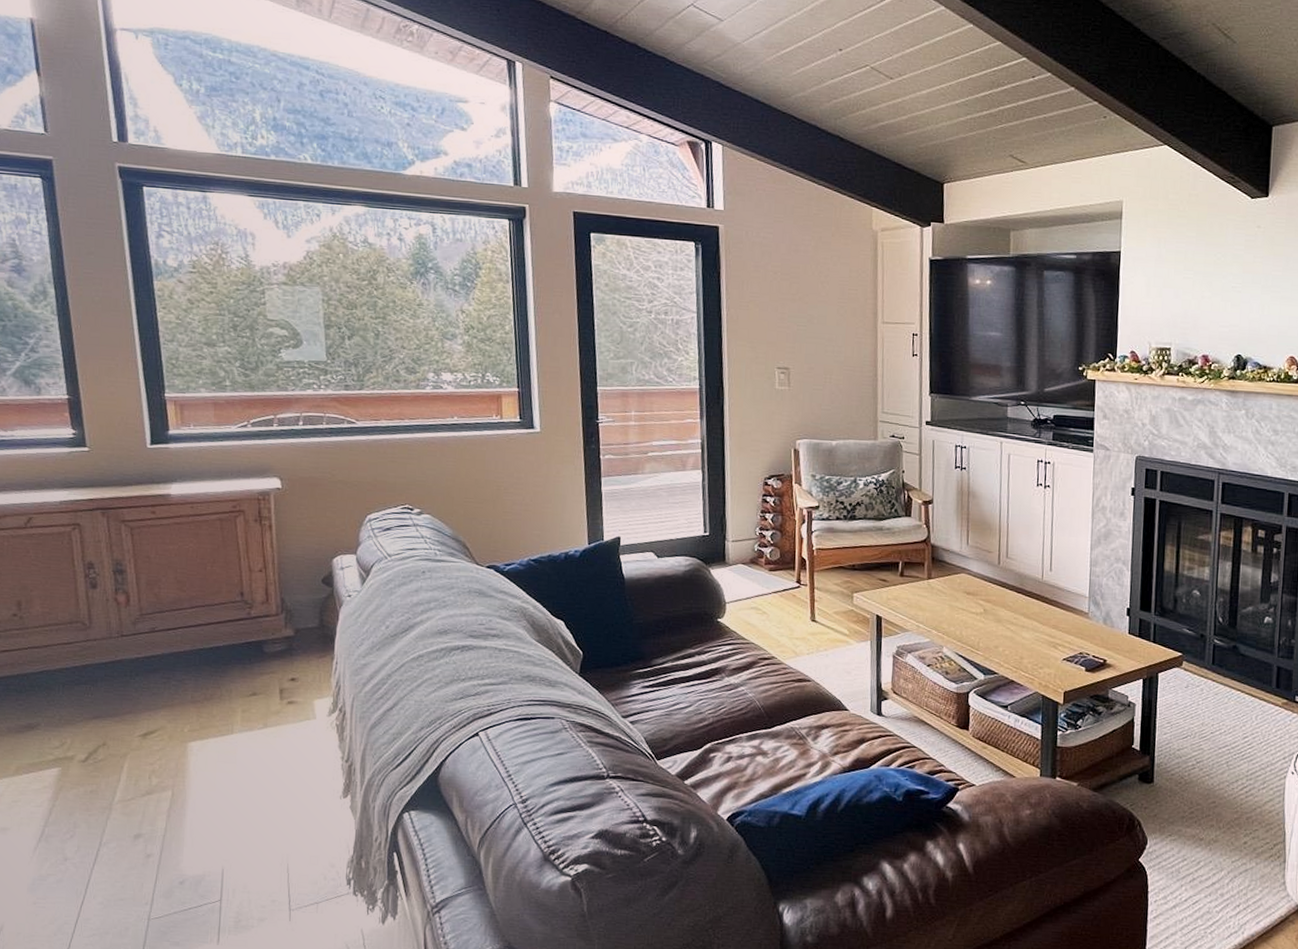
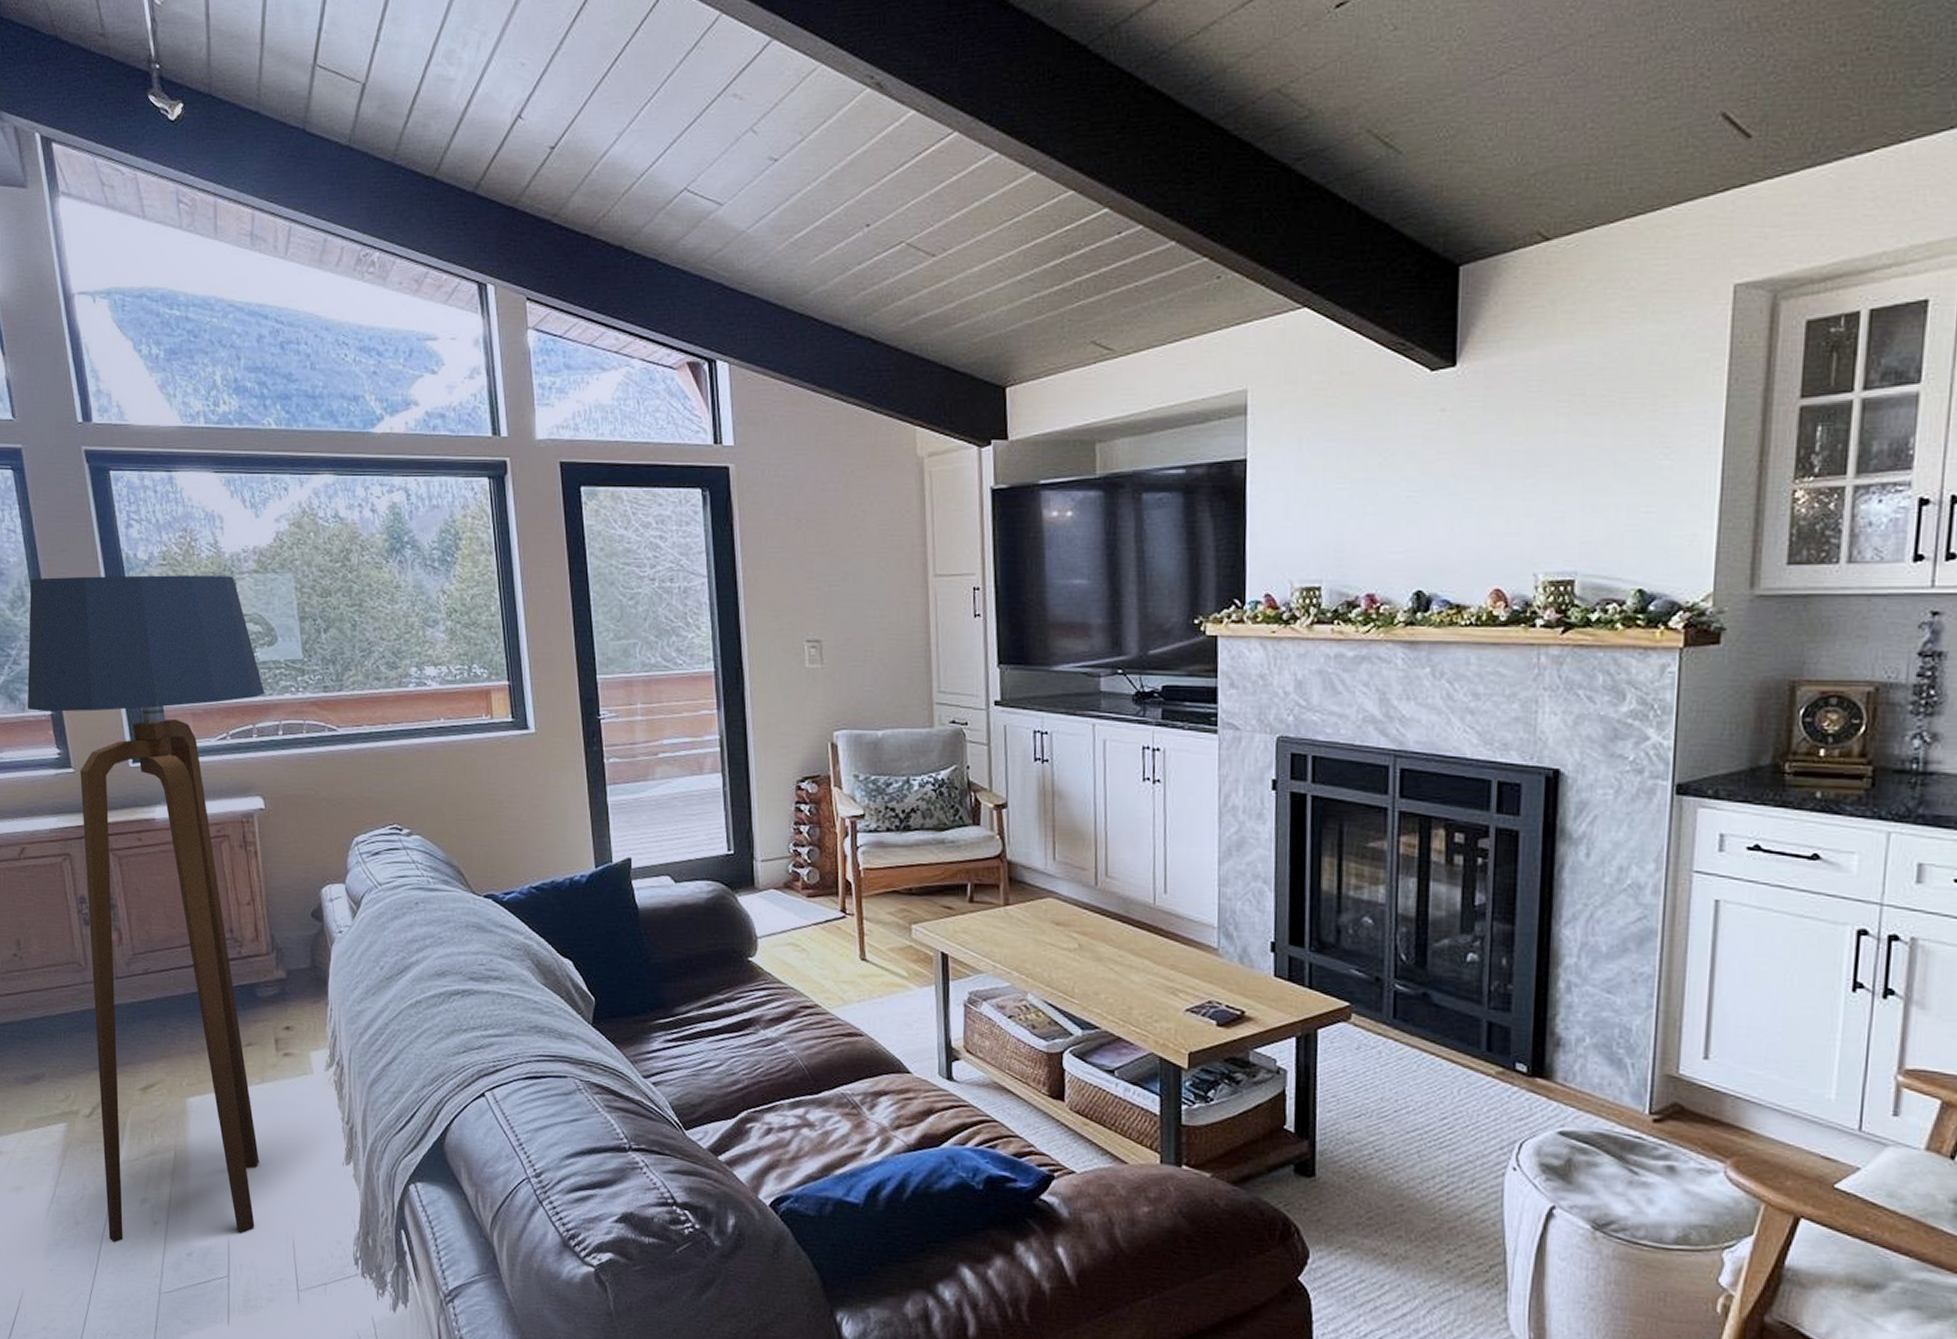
floor lamp: none [43,276,287,876] -> present [27,575,265,1243]

